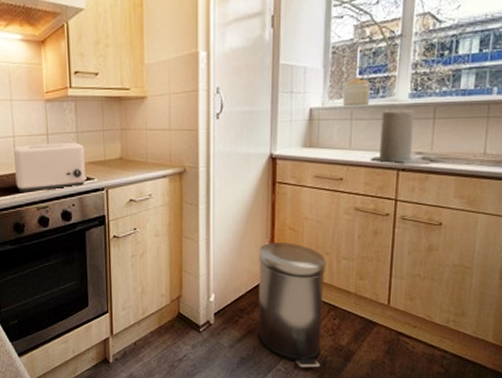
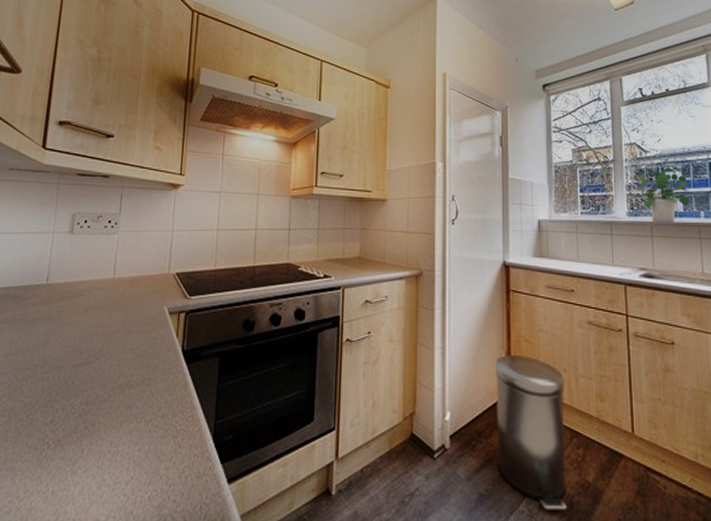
toaster: present [13,142,85,192] -> none [251,238,325,287]
jar: present [342,77,371,107] -> none [567,194,592,221]
paper towel: present [370,110,431,166] -> none [598,227,655,281]
potted plant: none [423,36,487,103] -> present [634,166,690,223]

